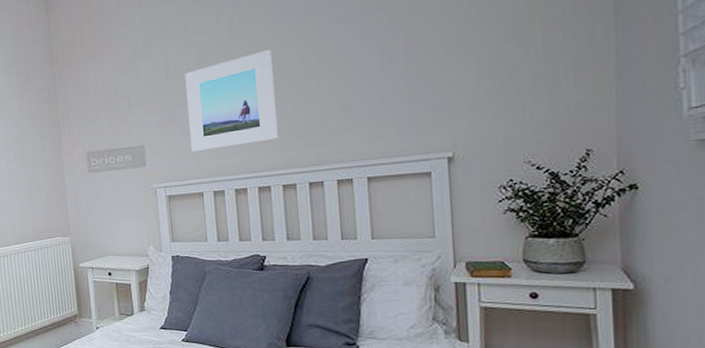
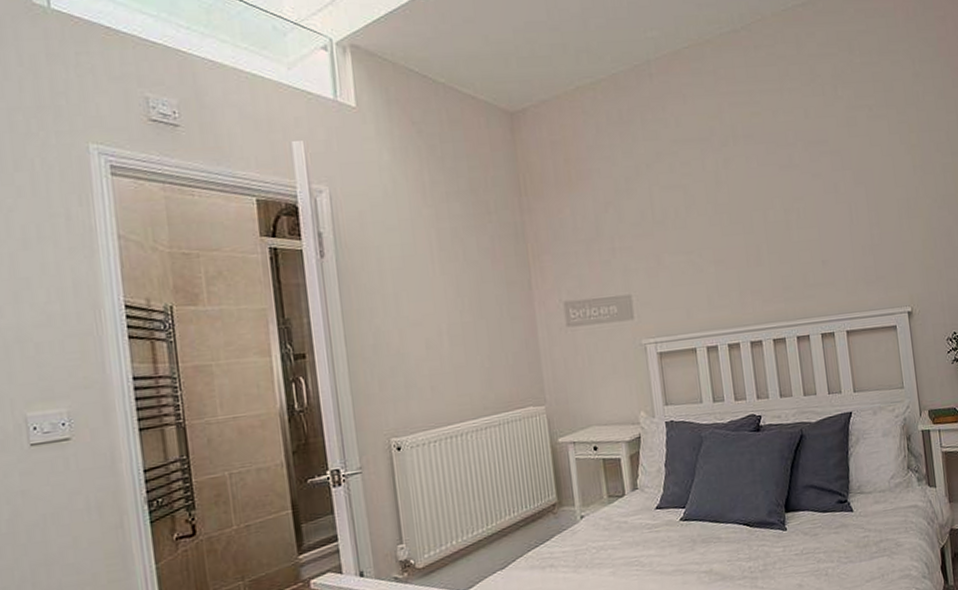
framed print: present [185,49,278,152] -> none [672,199,767,303]

